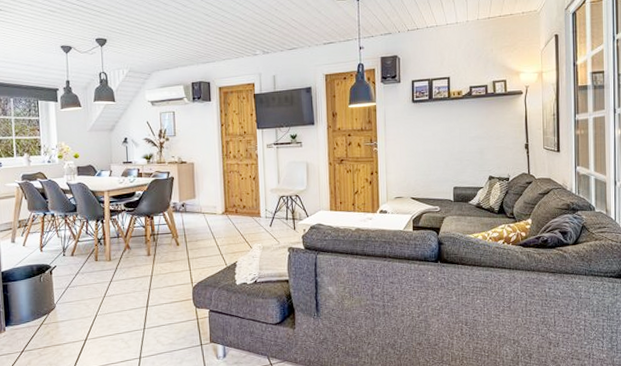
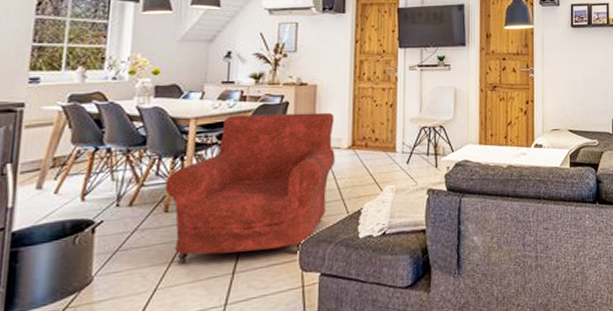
armchair: none [93,185,213,298] -> present [165,112,335,264]

